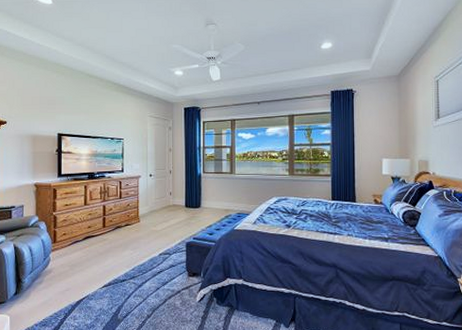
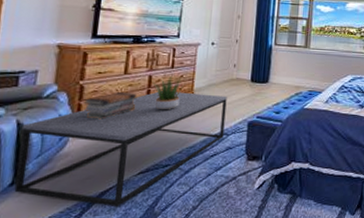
coffee table: none [18,218,167,314] -> present [14,91,227,208]
book stack: none [57,220,96,243] -> present [83,92,137,120]
potted plant: none [105,205,132,234] -> present [151,76,185,110]

